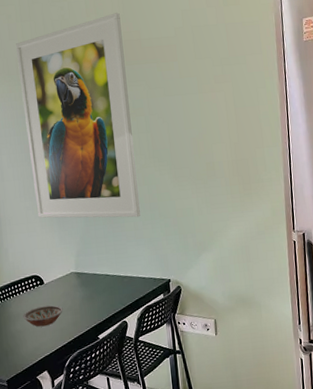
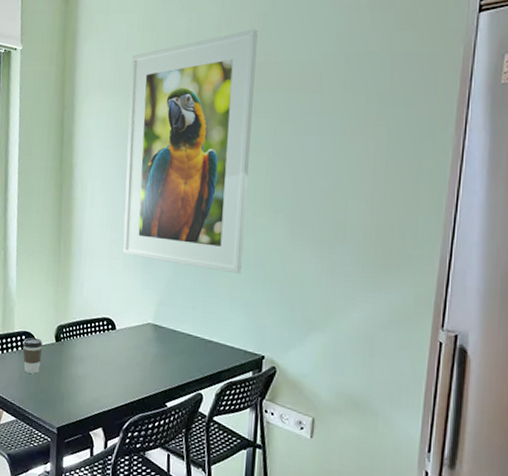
bowl: present [23,305,63,327] -> none [86,354,132,378]

